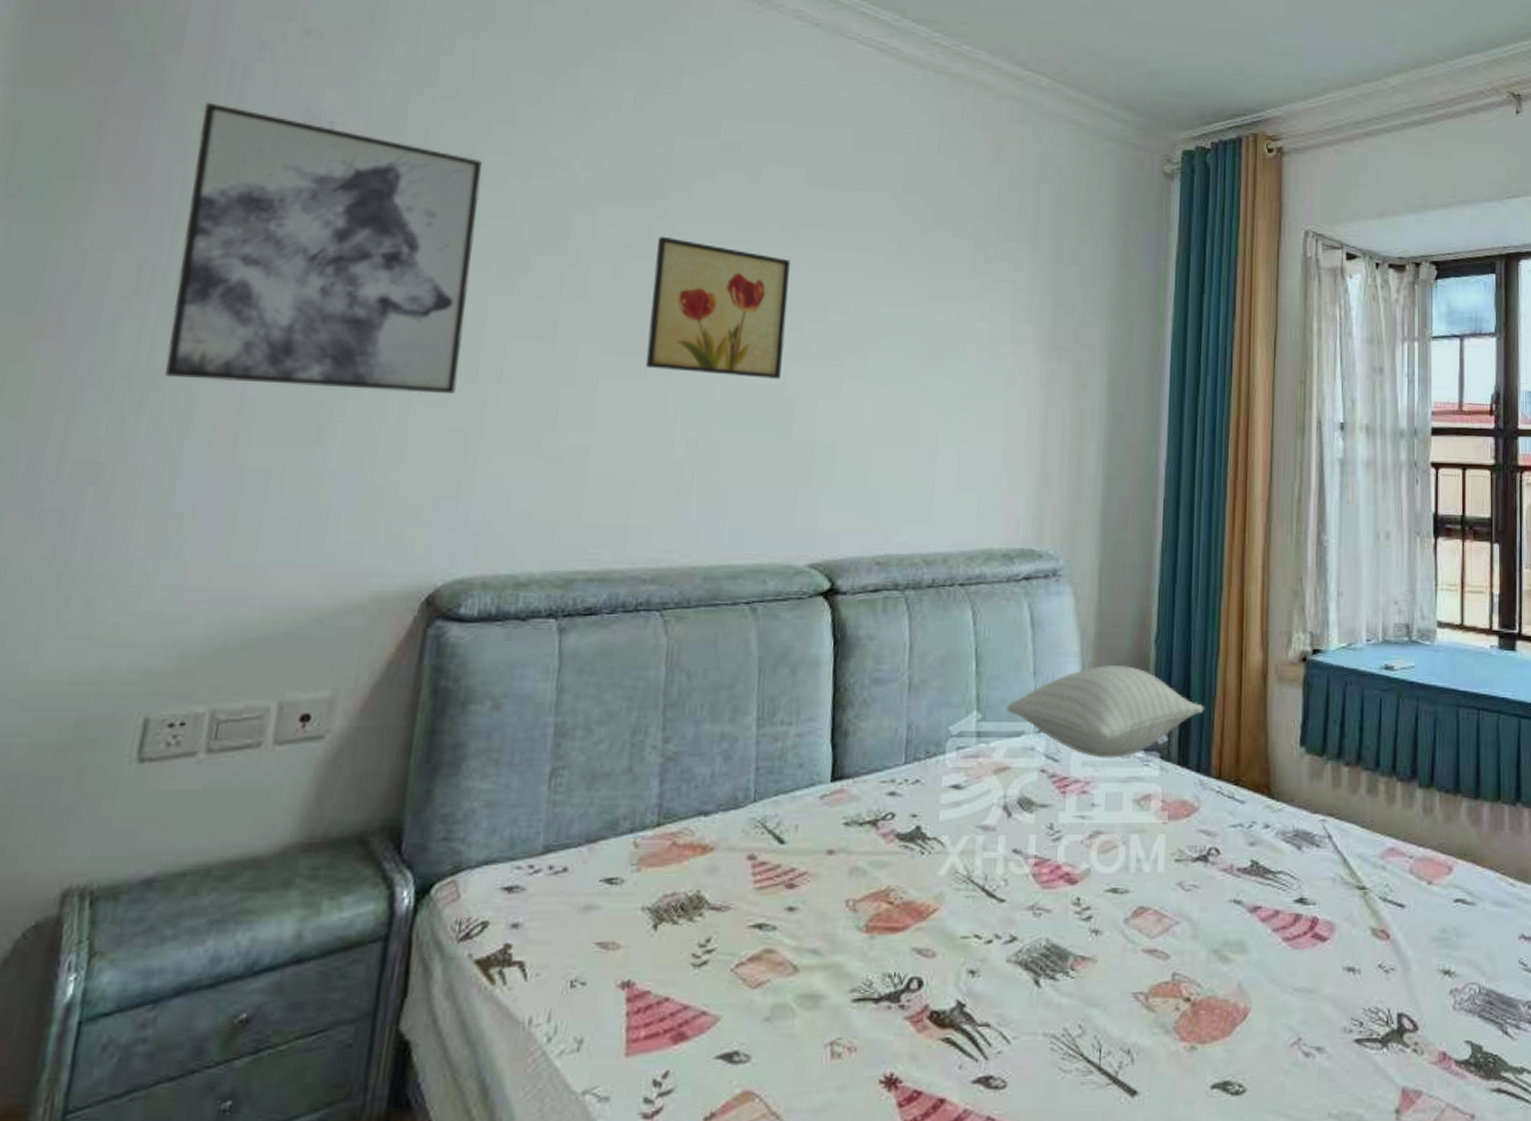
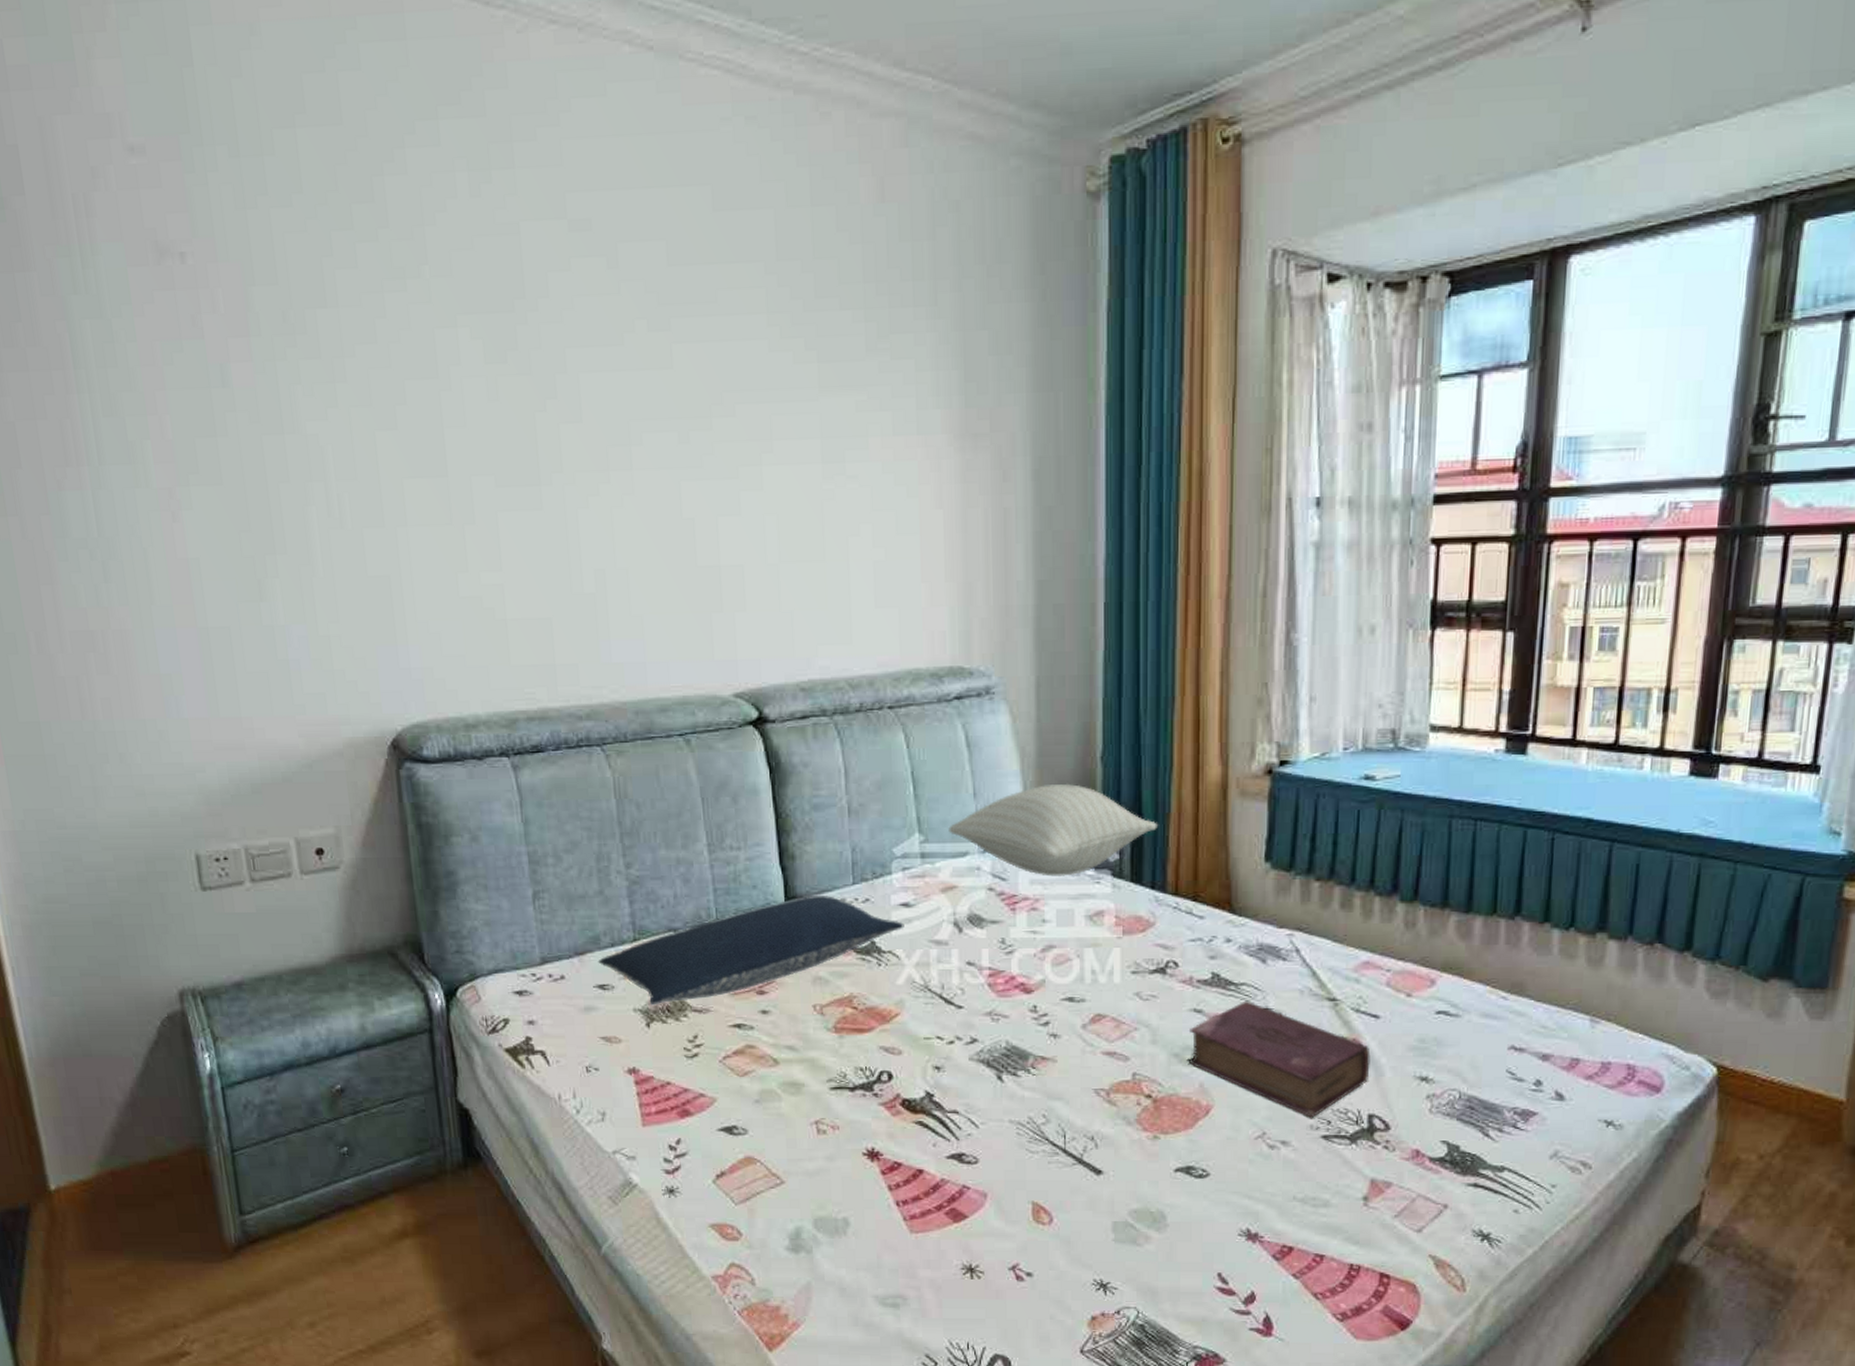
wall art: present [165,102,482,395] -> none [63,246,368,545]
pillow: none [610,776,953,903] -> present [598,896,905,1006]
wall art: present [645,236,790,379] -> none [525,345,676,499]
book: none [1228,890,1398,1019] -> present [1189,1000,1371,1118]

